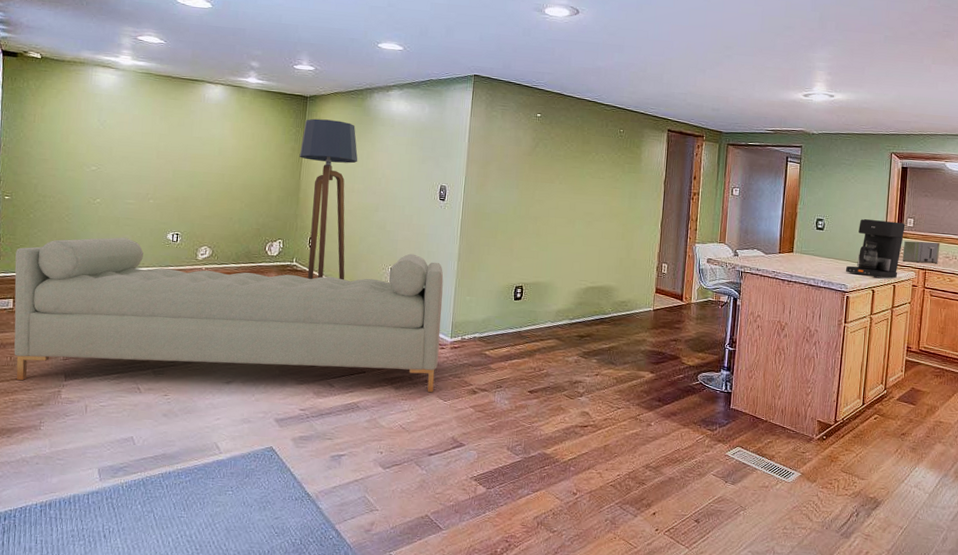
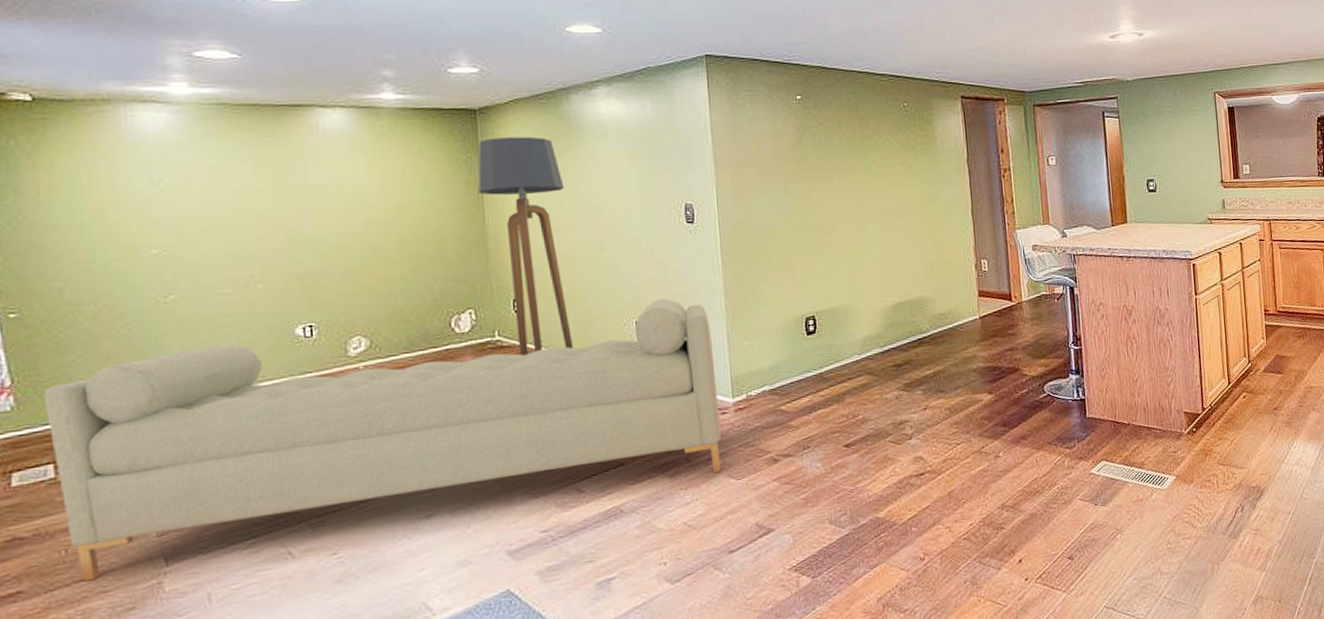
coffee maker: present [845,219,906,279] -> none [1186,170,1243,238]
toaster: present [902,241,941,264] -> none [1243,187,1282,216]

